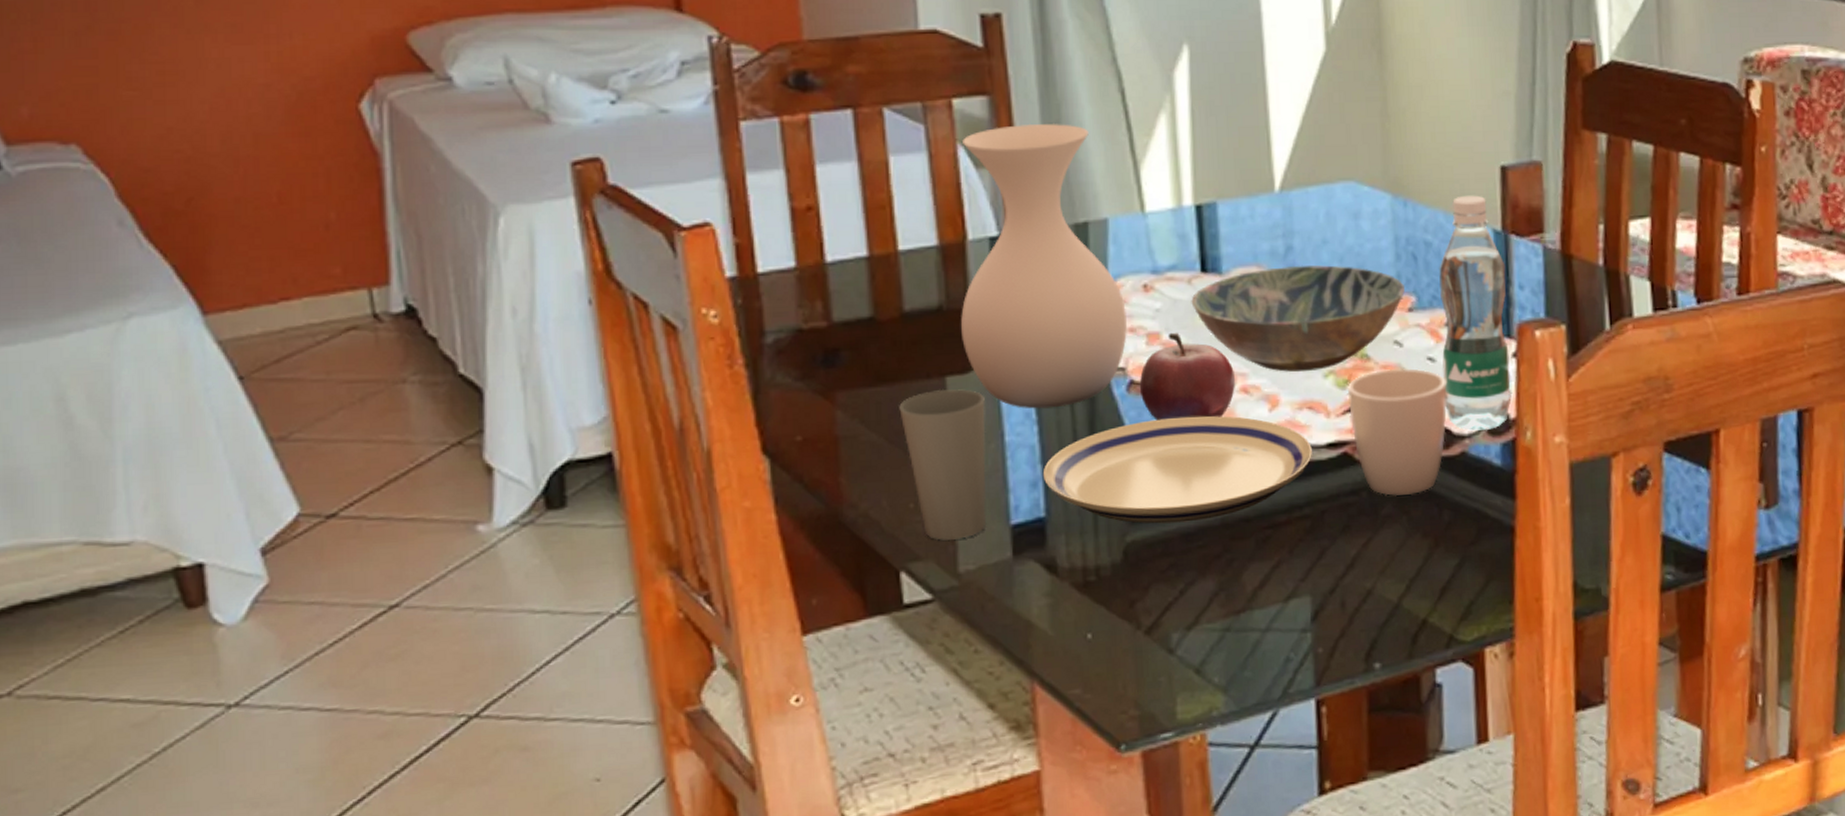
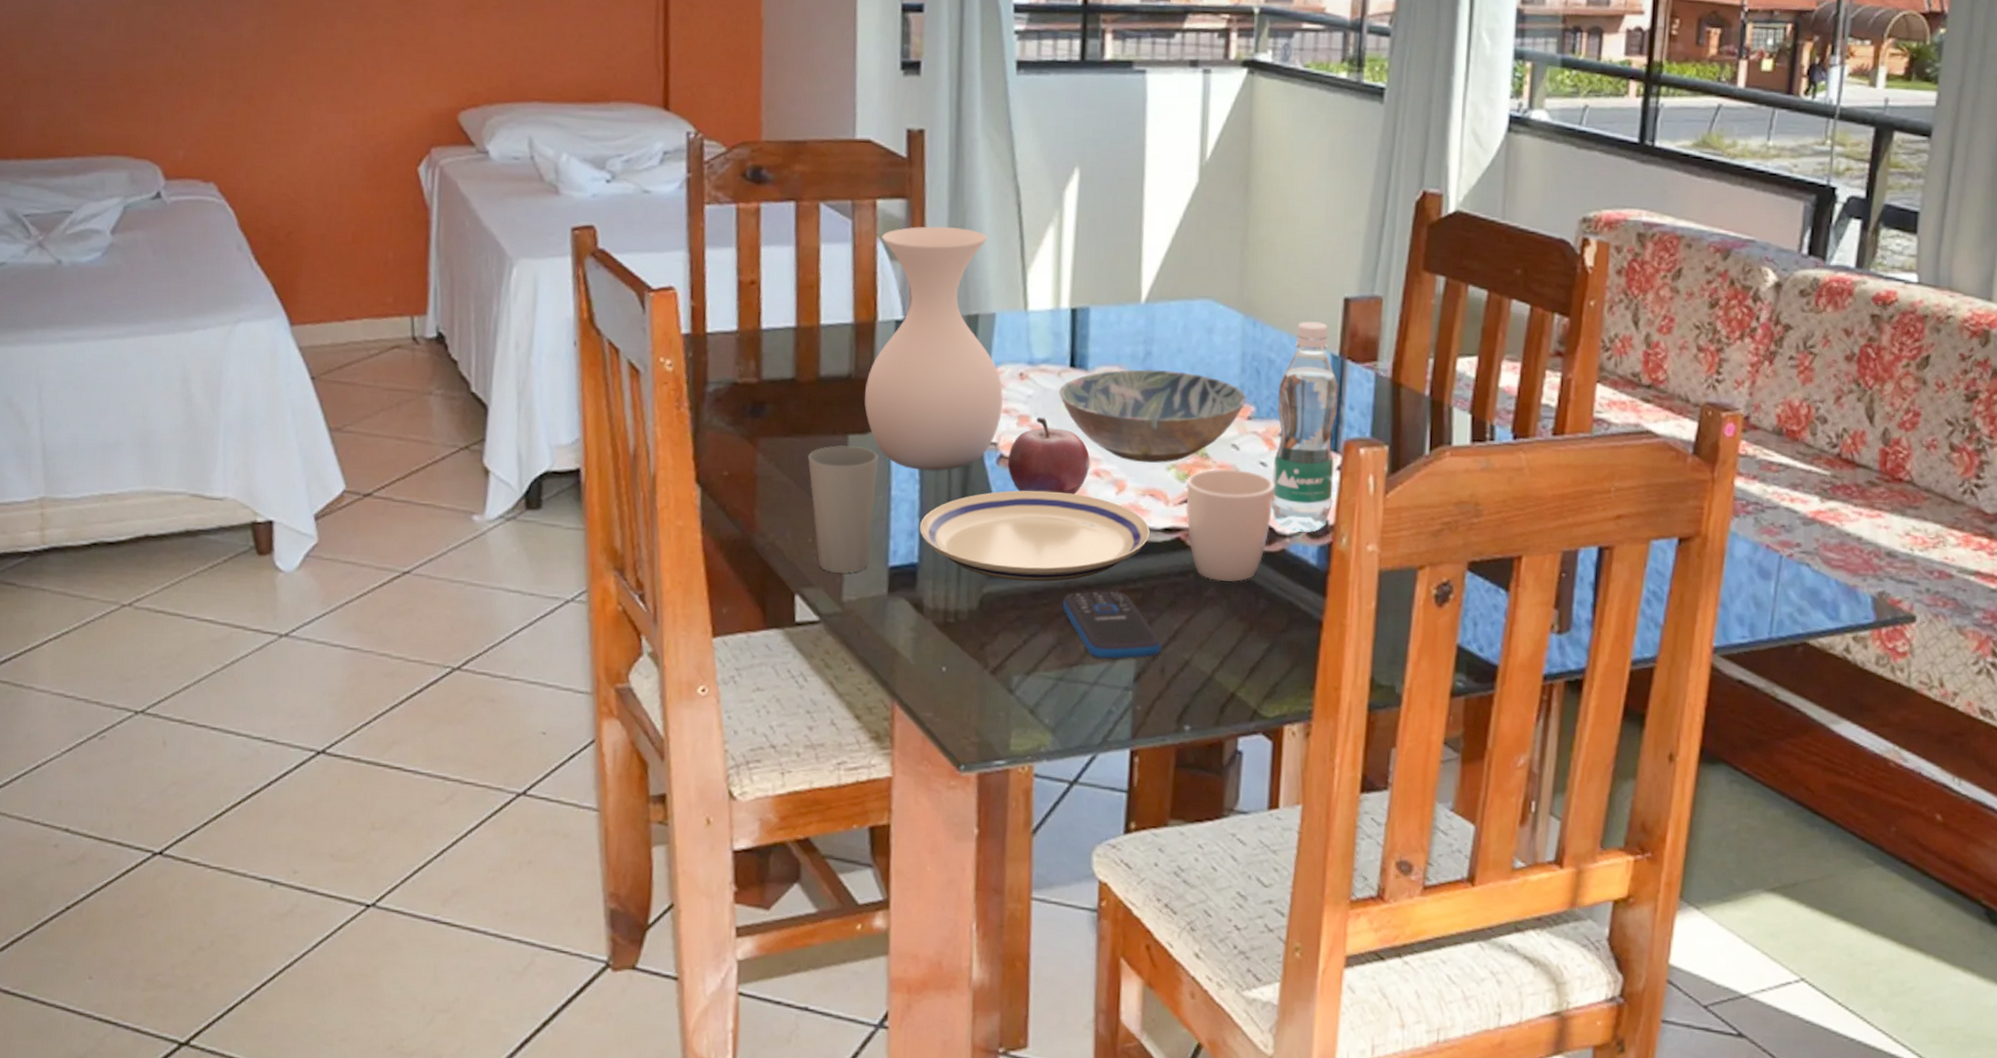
mobile phone: none [1220,521,1339,602] -> present [1062,591,1161,660]

